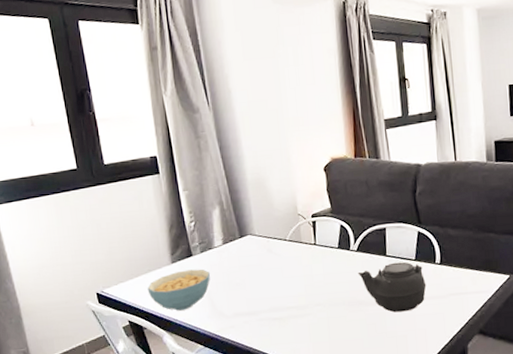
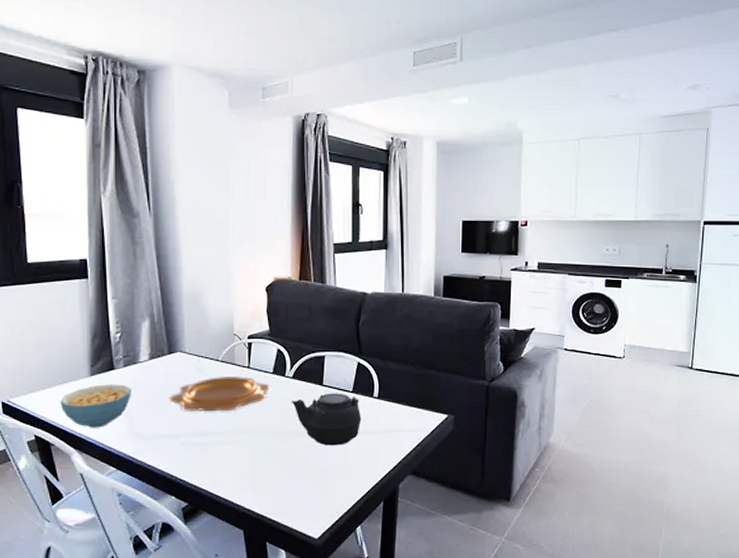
decorative bowl: none [244,253,338,289] -> present [169,377,271,412]

